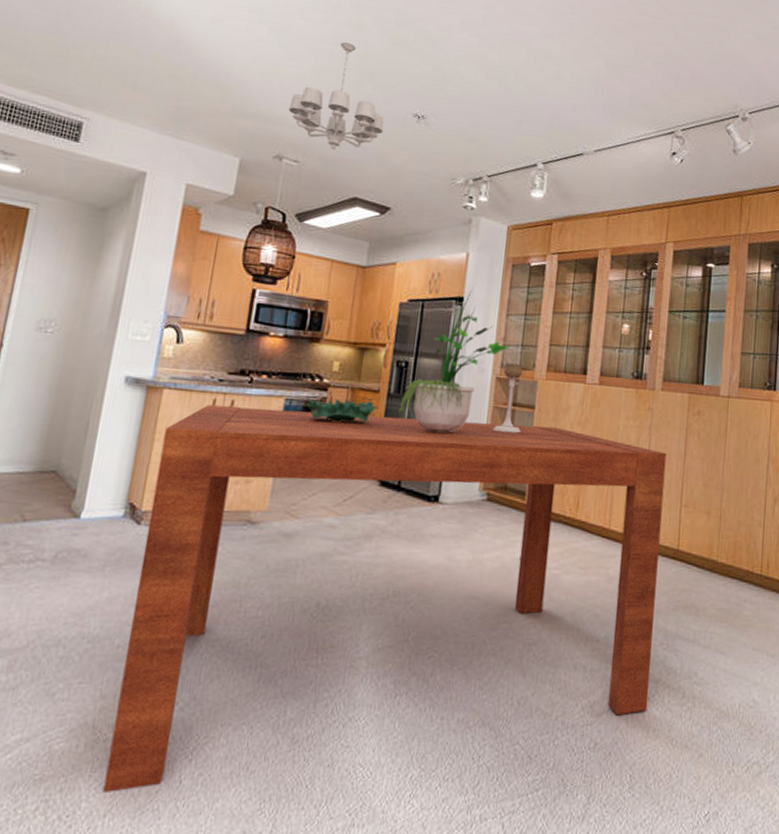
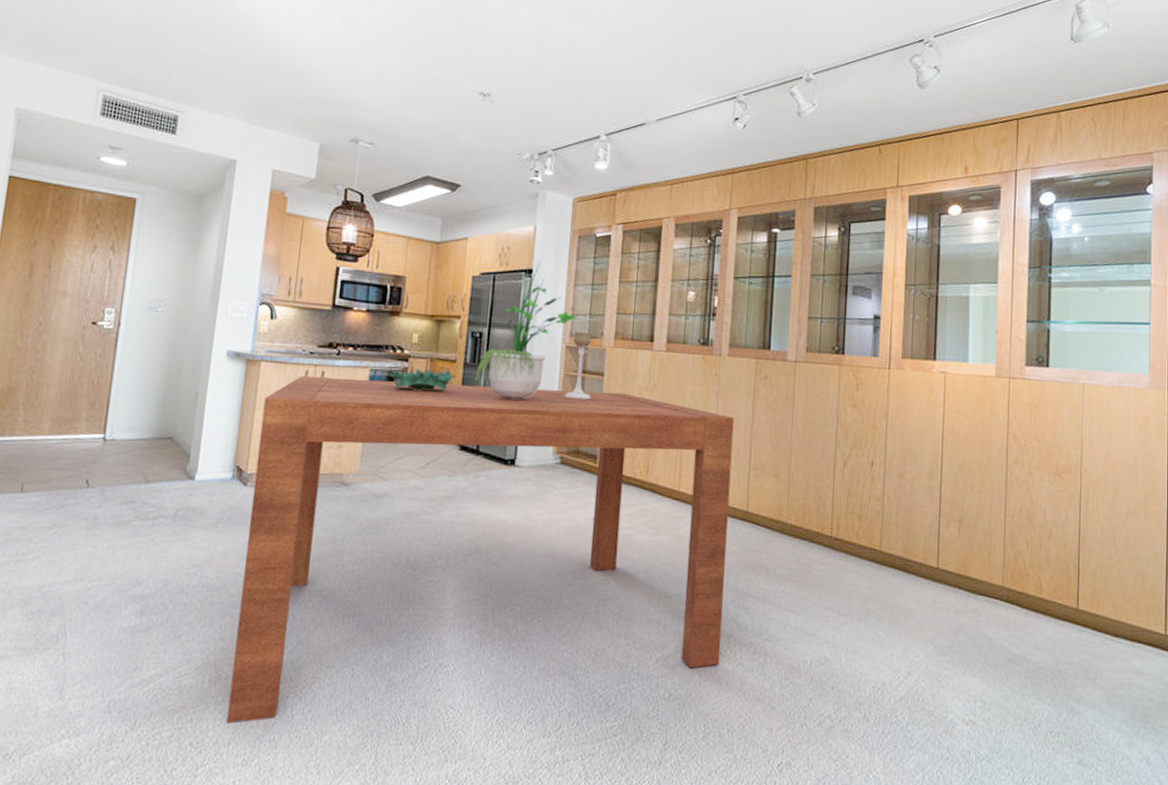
chandelier: present [288,41,384,150] -> none [362,24,452,131]

